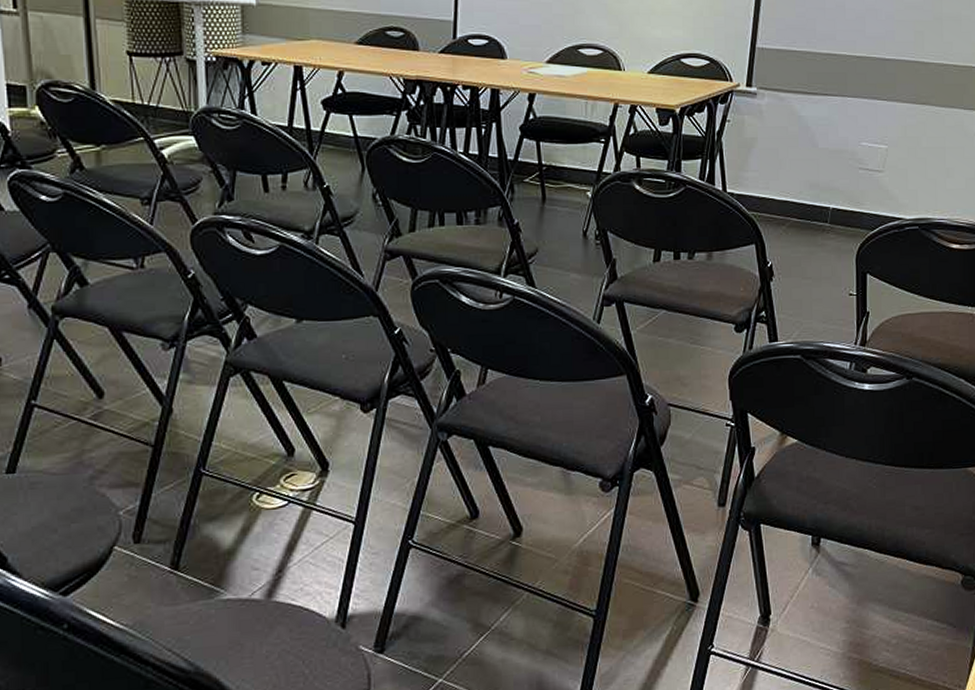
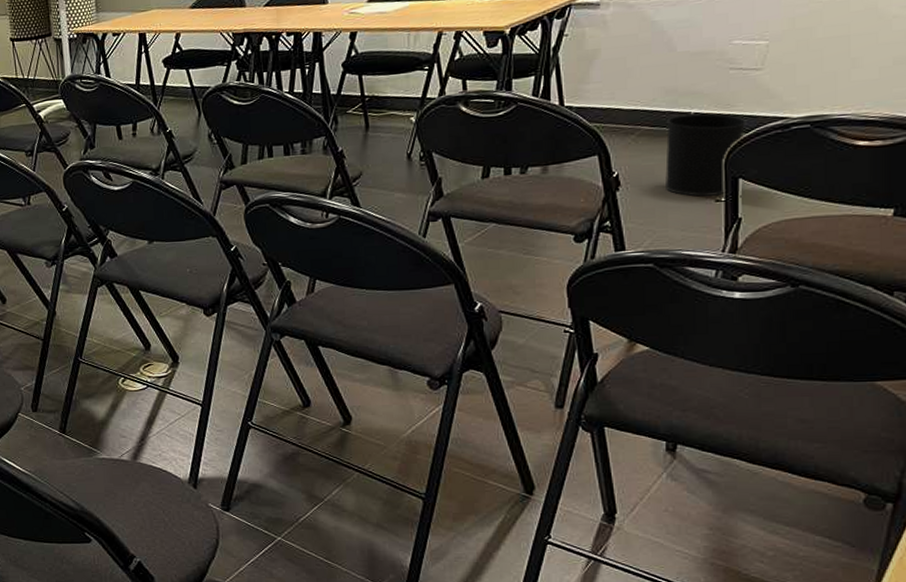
wastebasket: none [810,209,874,290] -> present [665,113,748,197]

